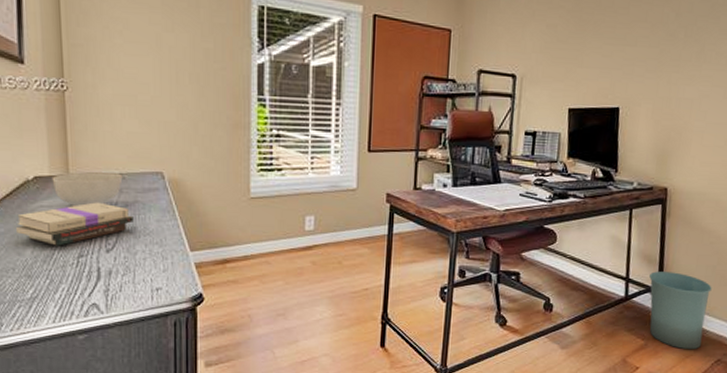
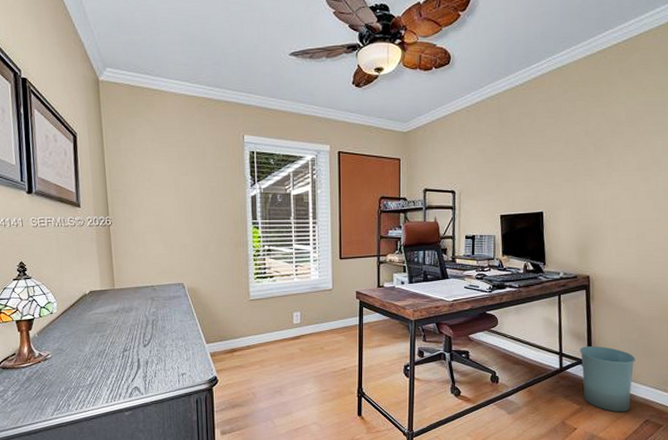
books: present [16,202,134,246] -> none [78,309,163,344]
bowl: present [51,171,123,207] -> none [102,285,154,313]

